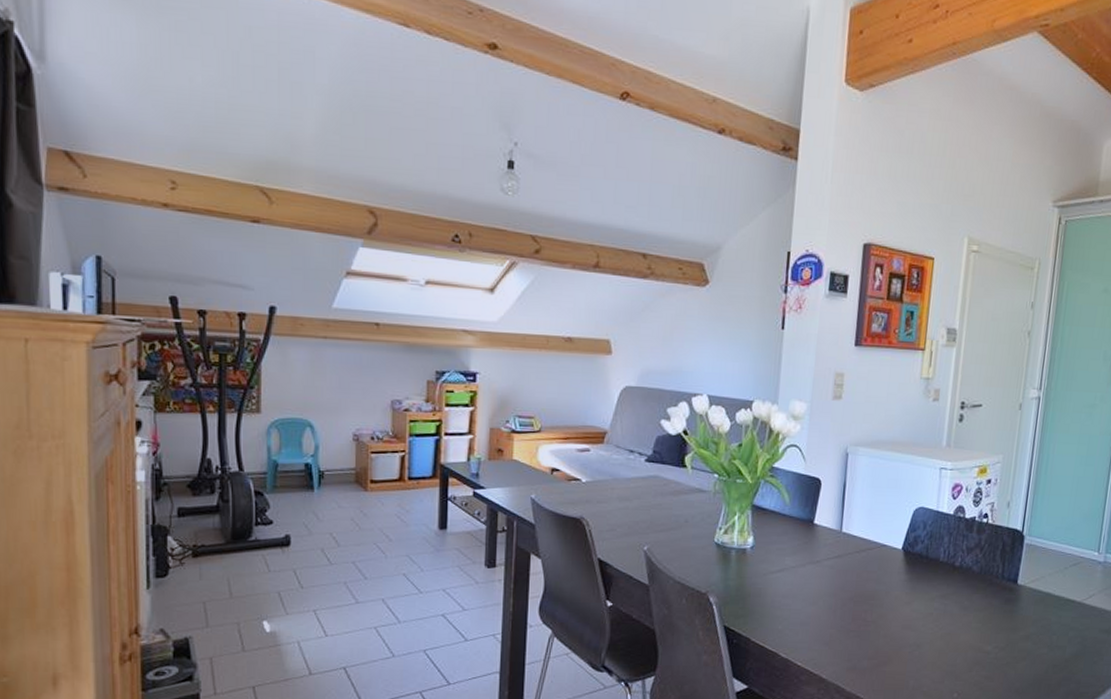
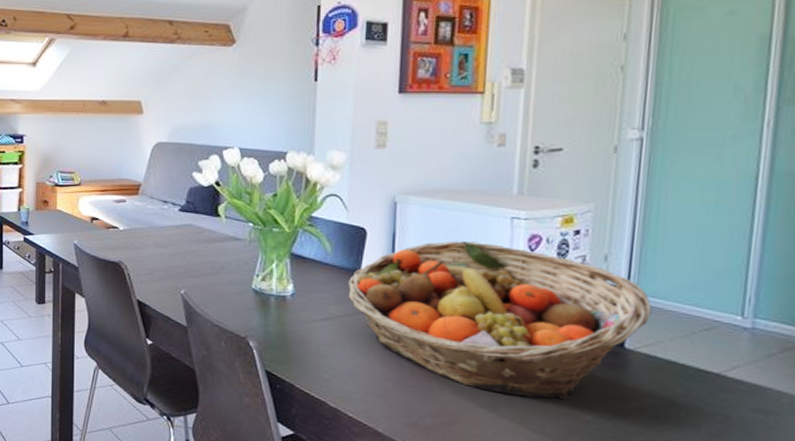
fruit basket: none [802,490,1039,635] -> present [347,241,652,401]

